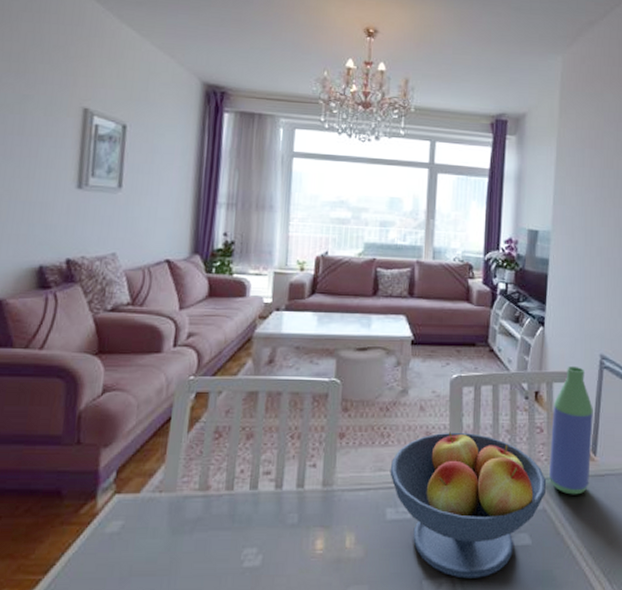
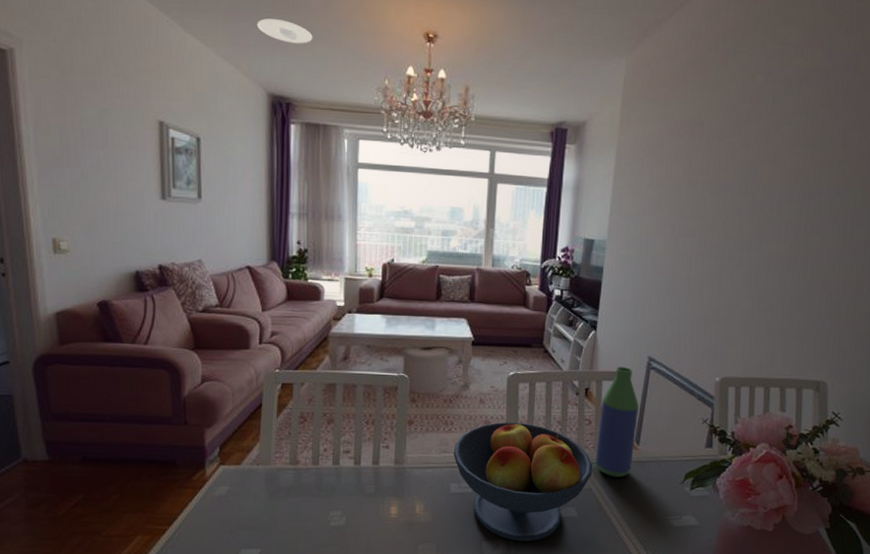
recessed light: none [195,11,253,36] -> present [256,18,313,44]

